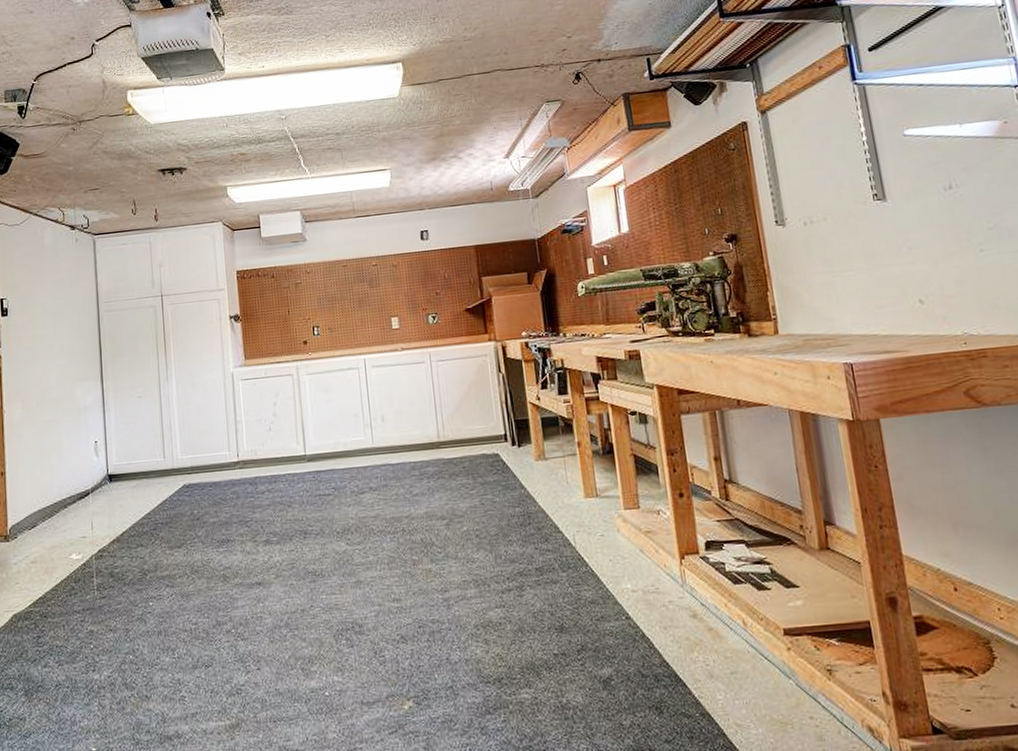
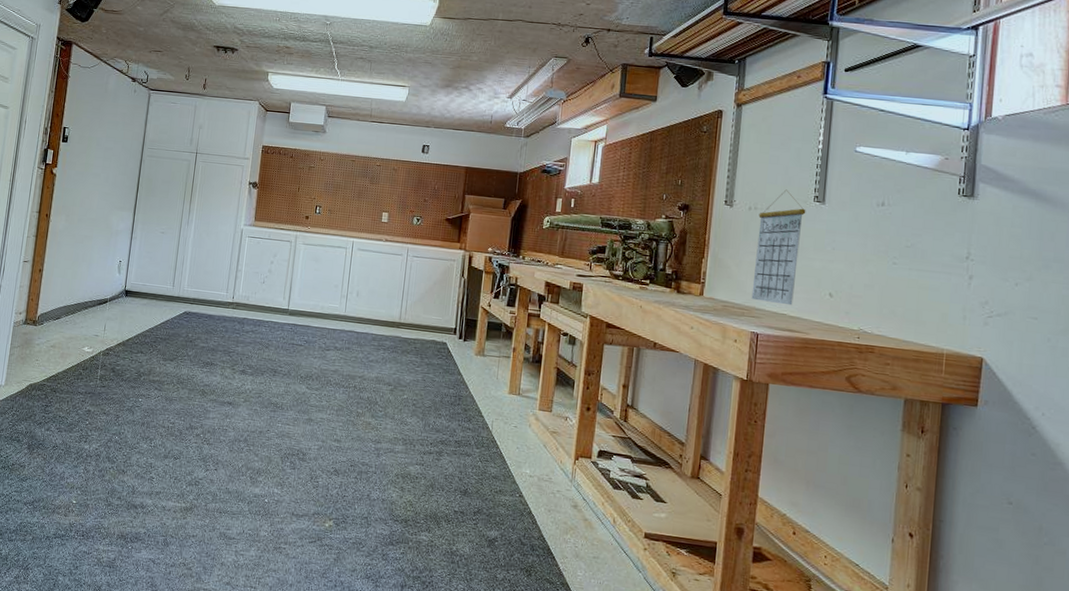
calendar: none [816,194,882,327] -> present [751,189,806,306]

